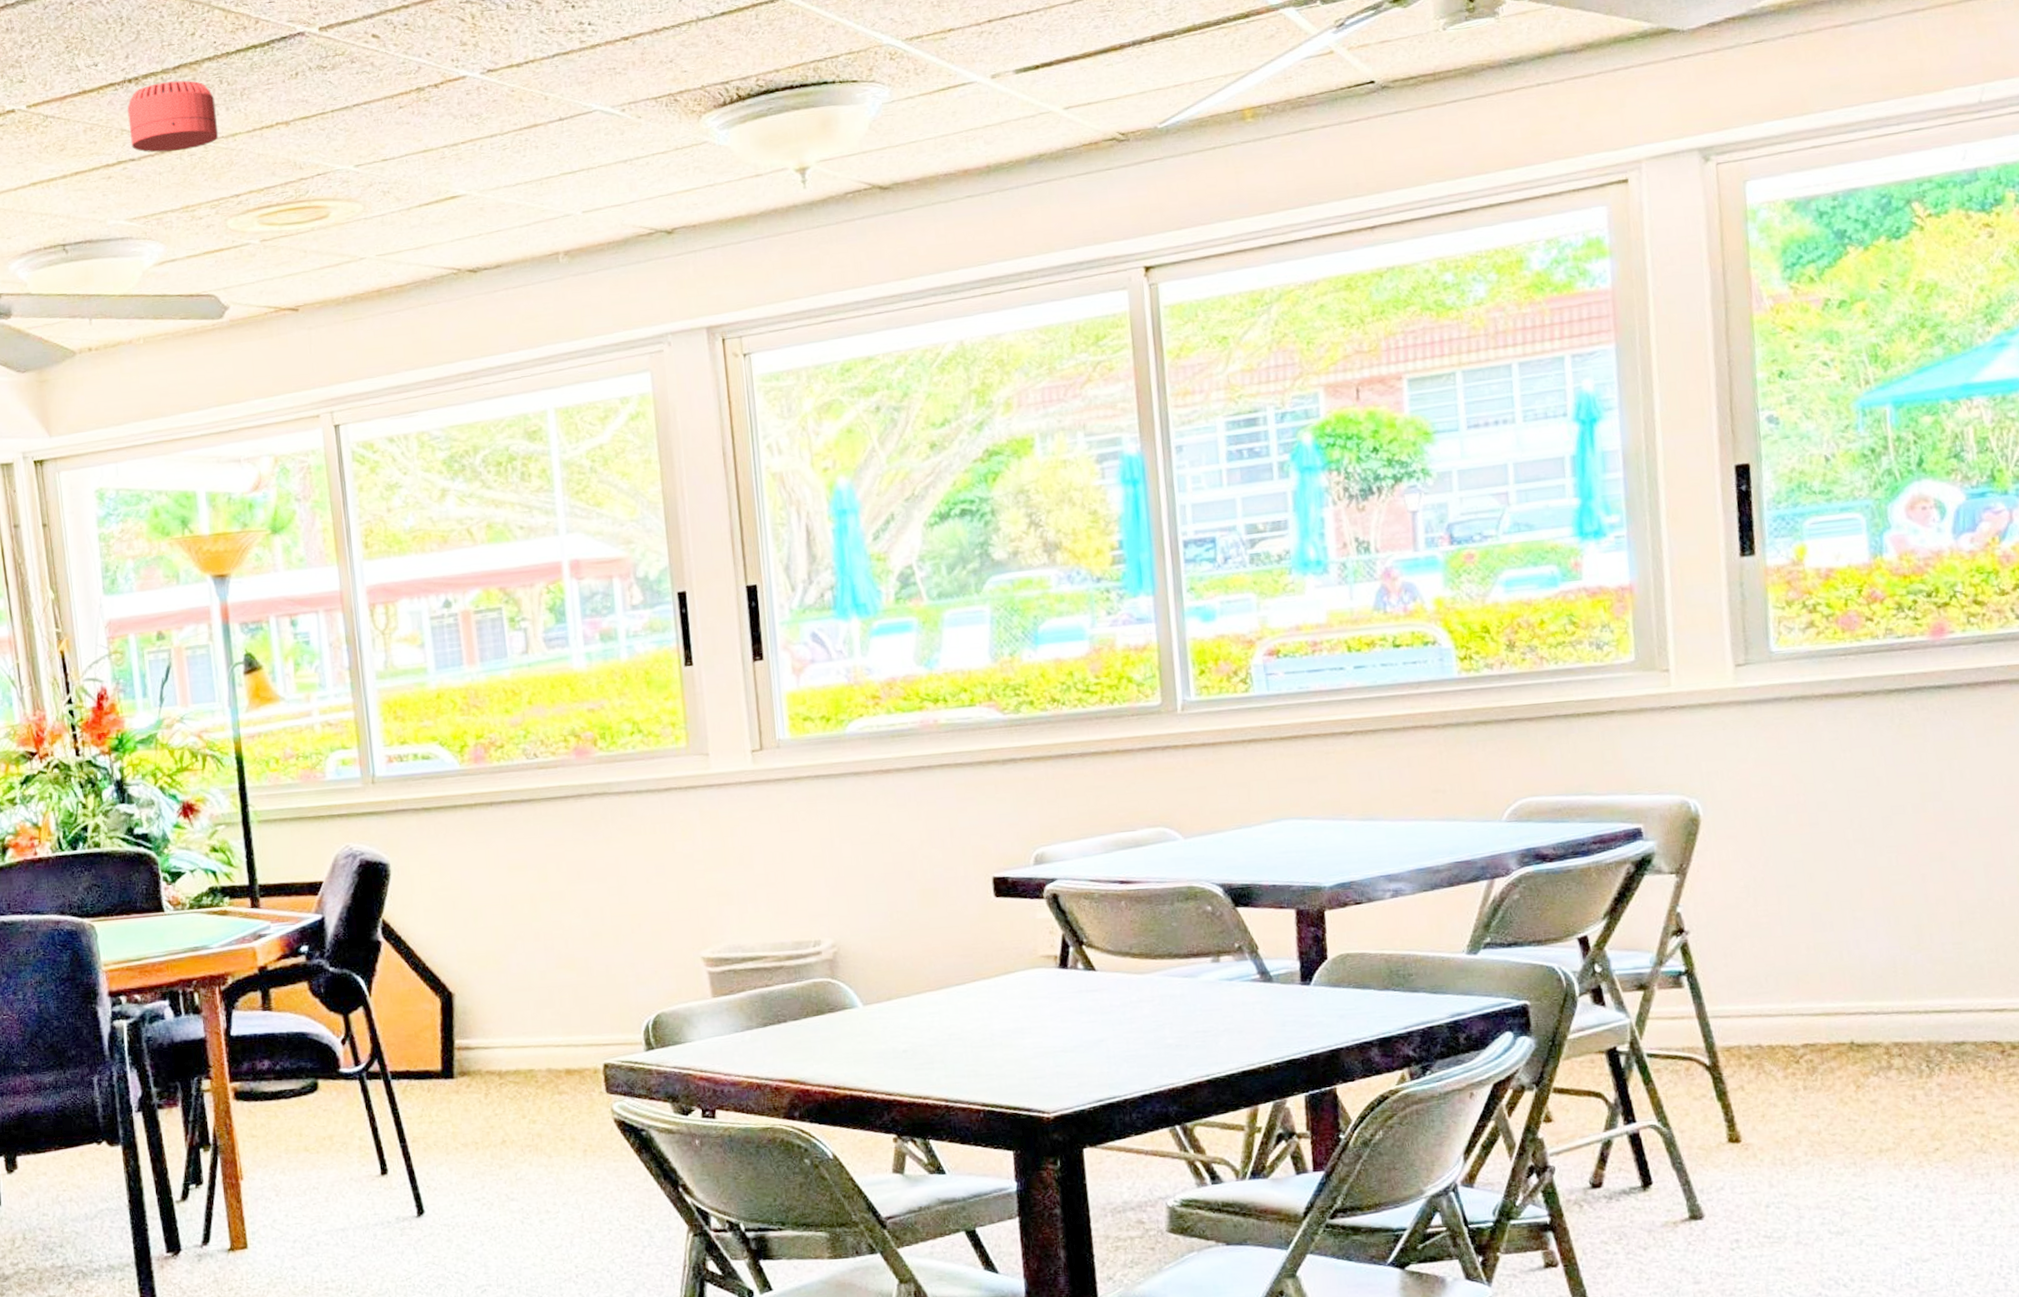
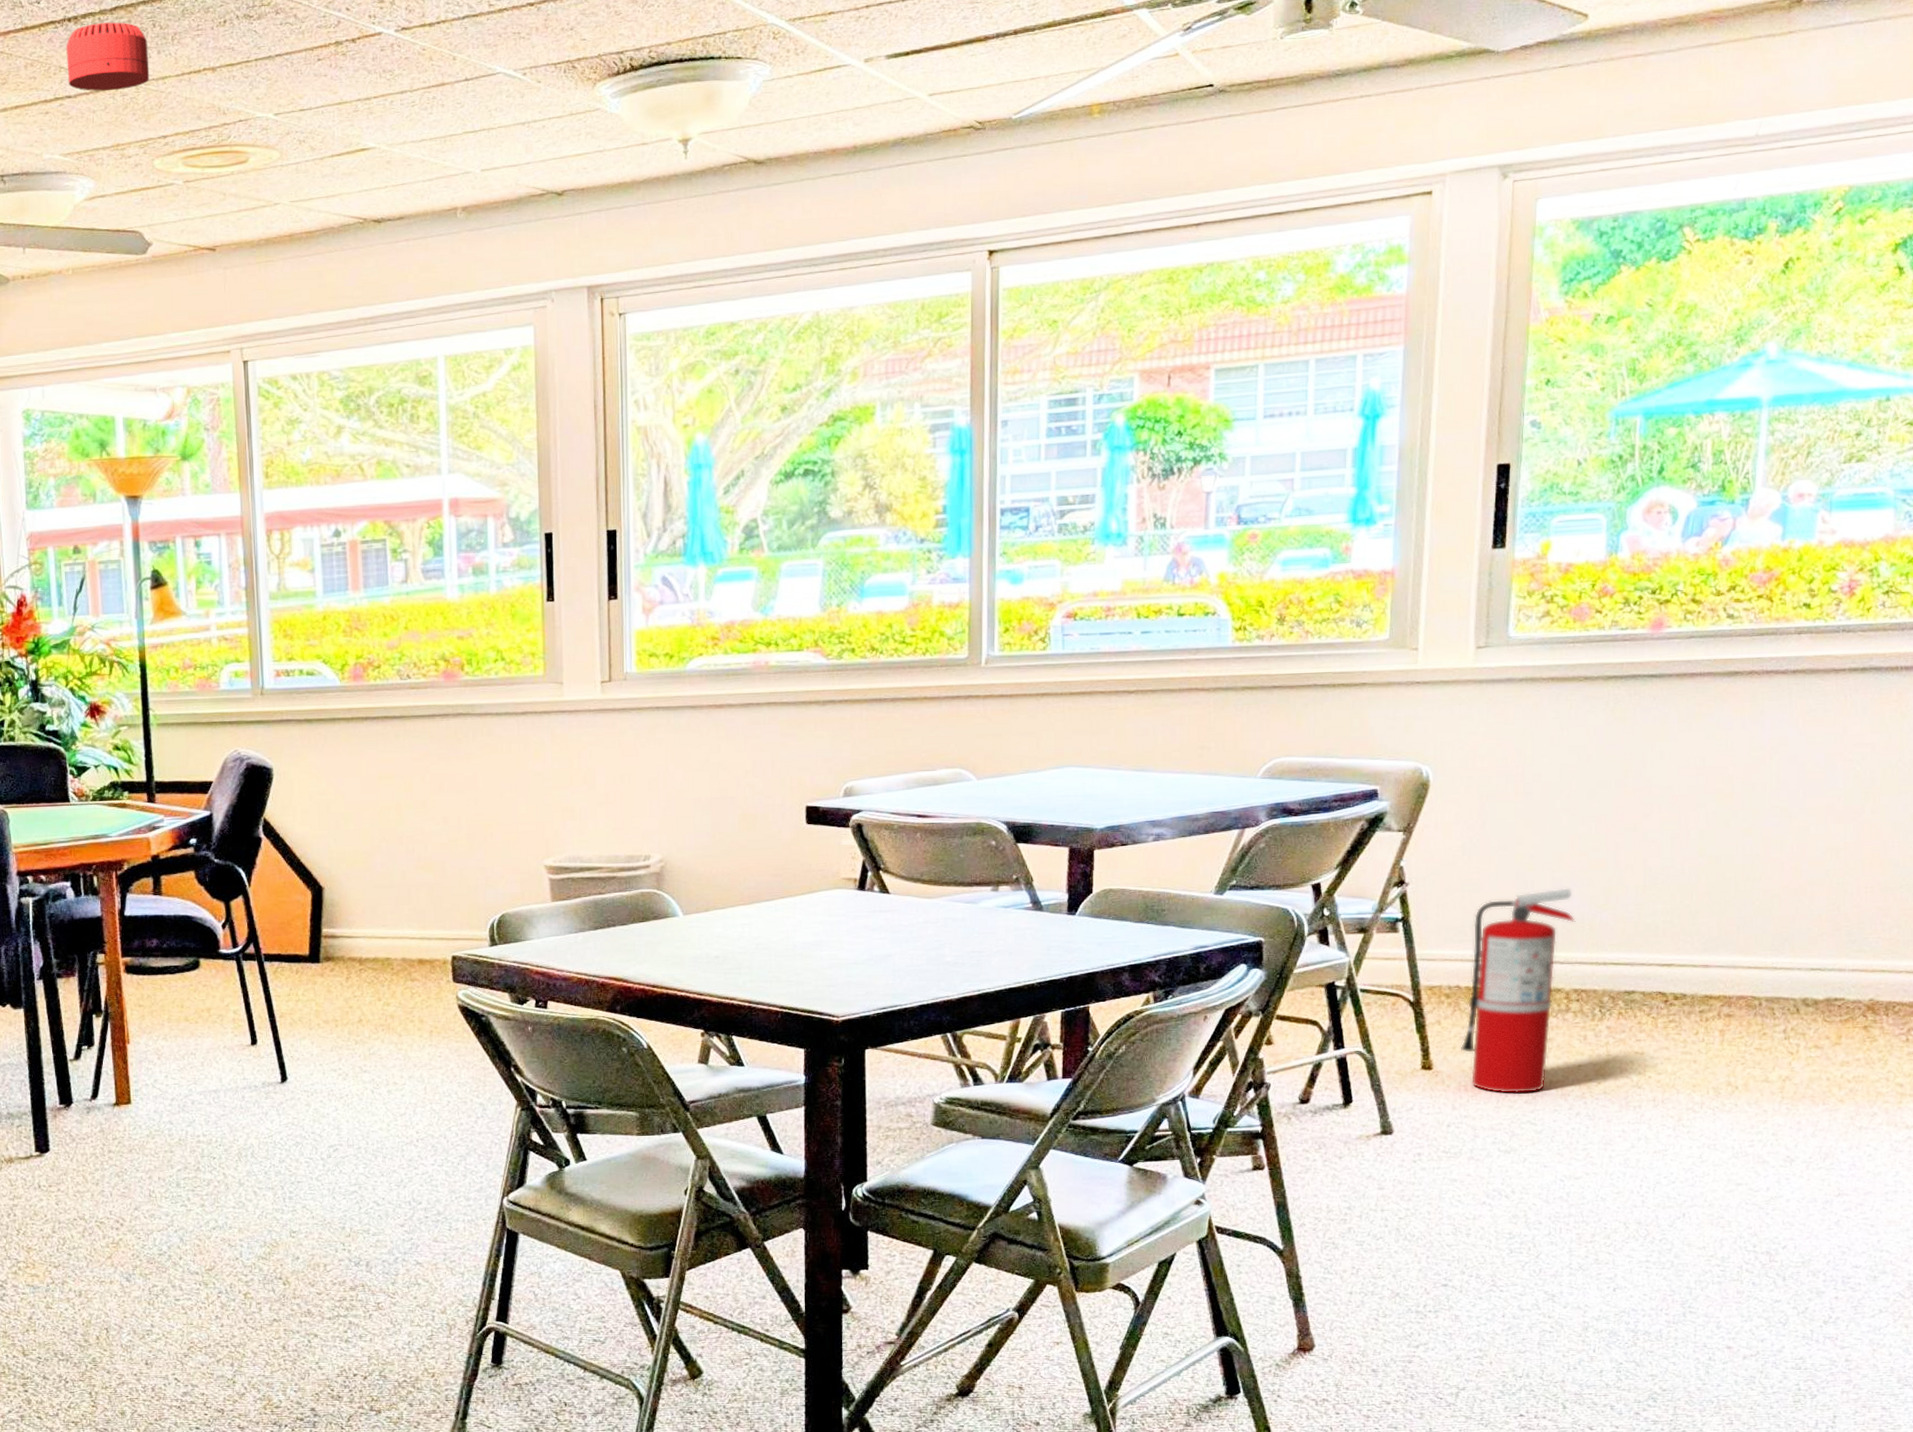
fire extinguisher: none [1768,928,1886,1167] -> present [1461,888,1576,1094]

